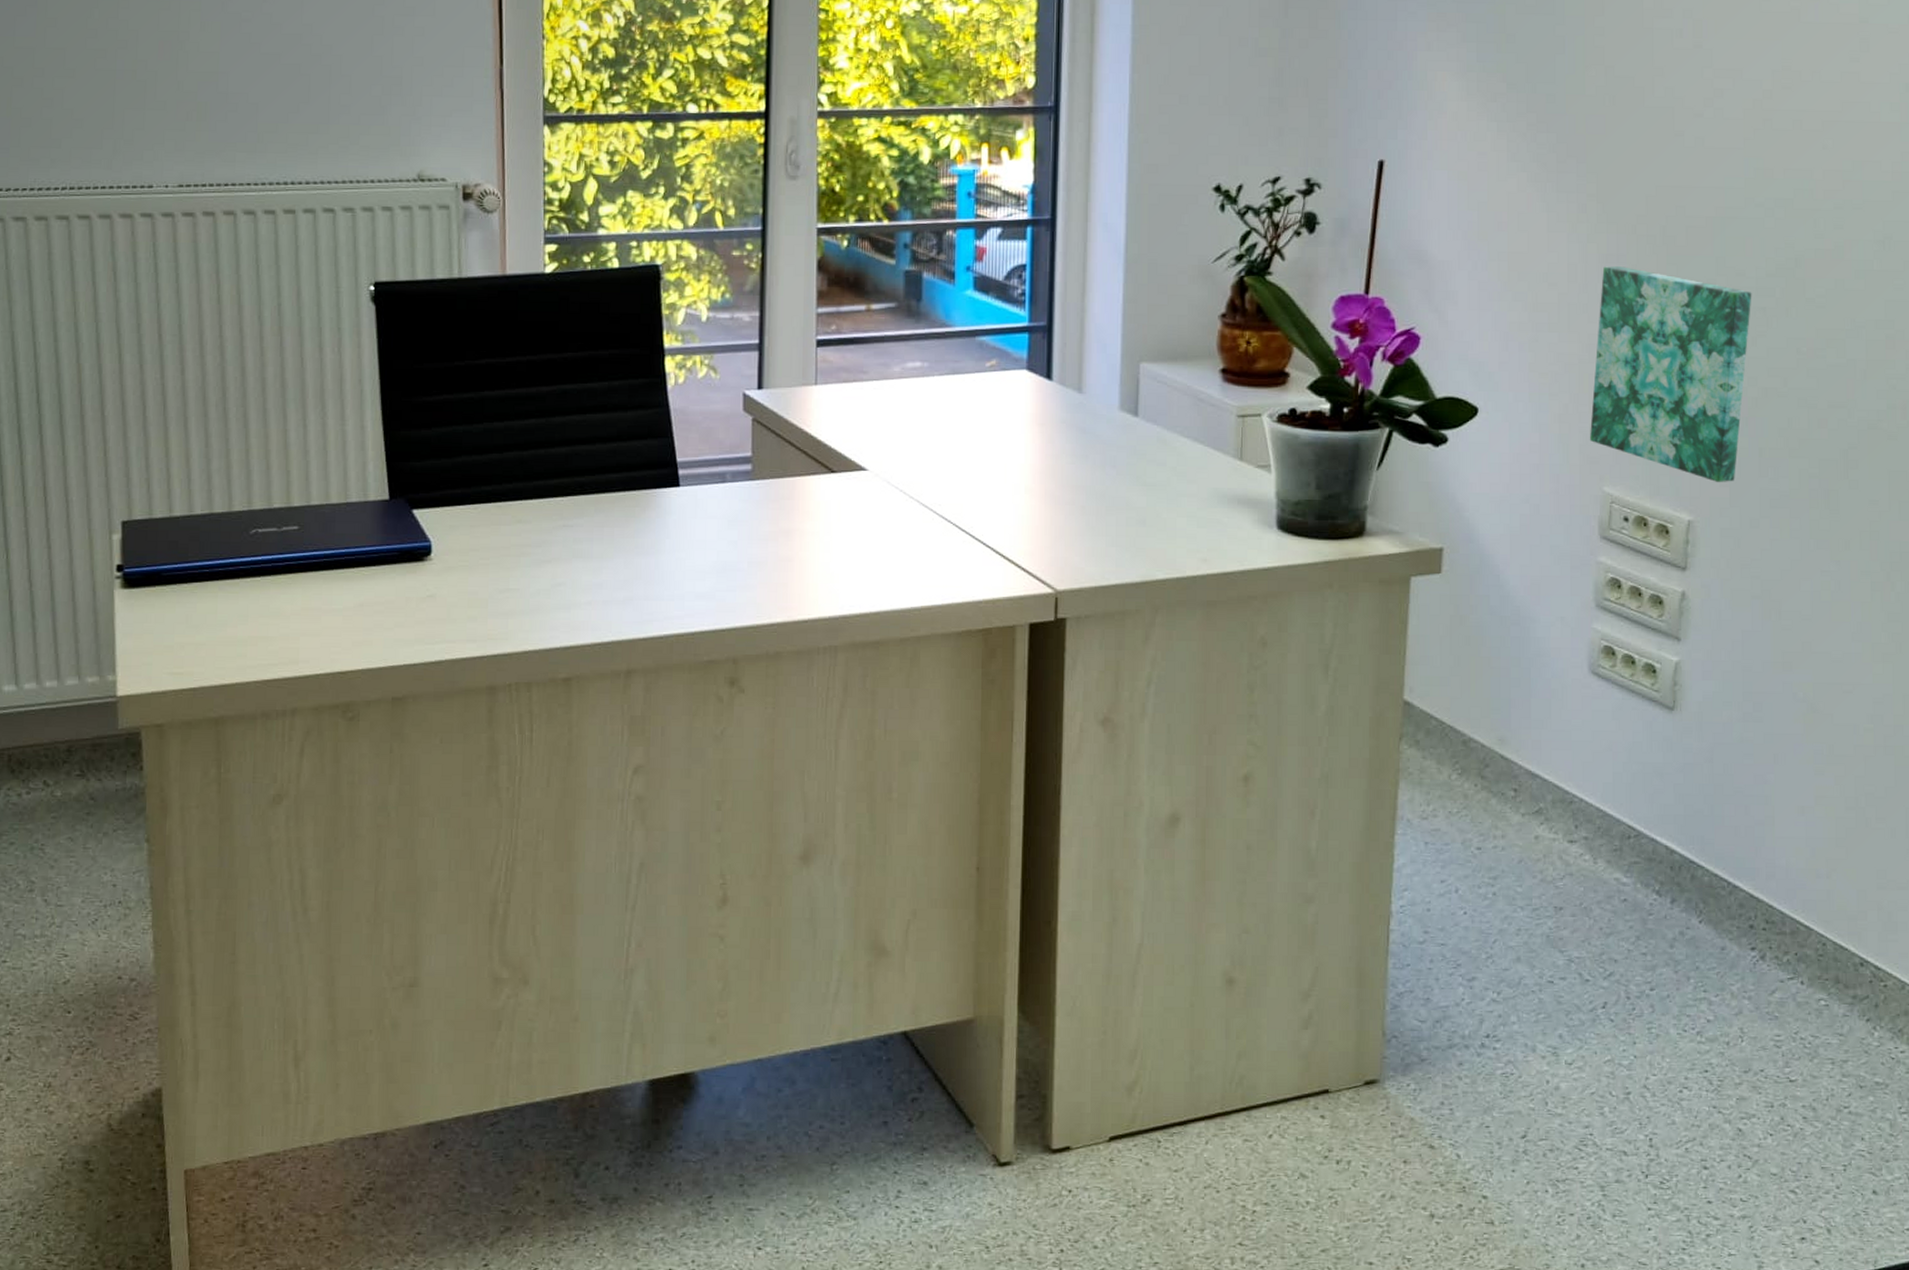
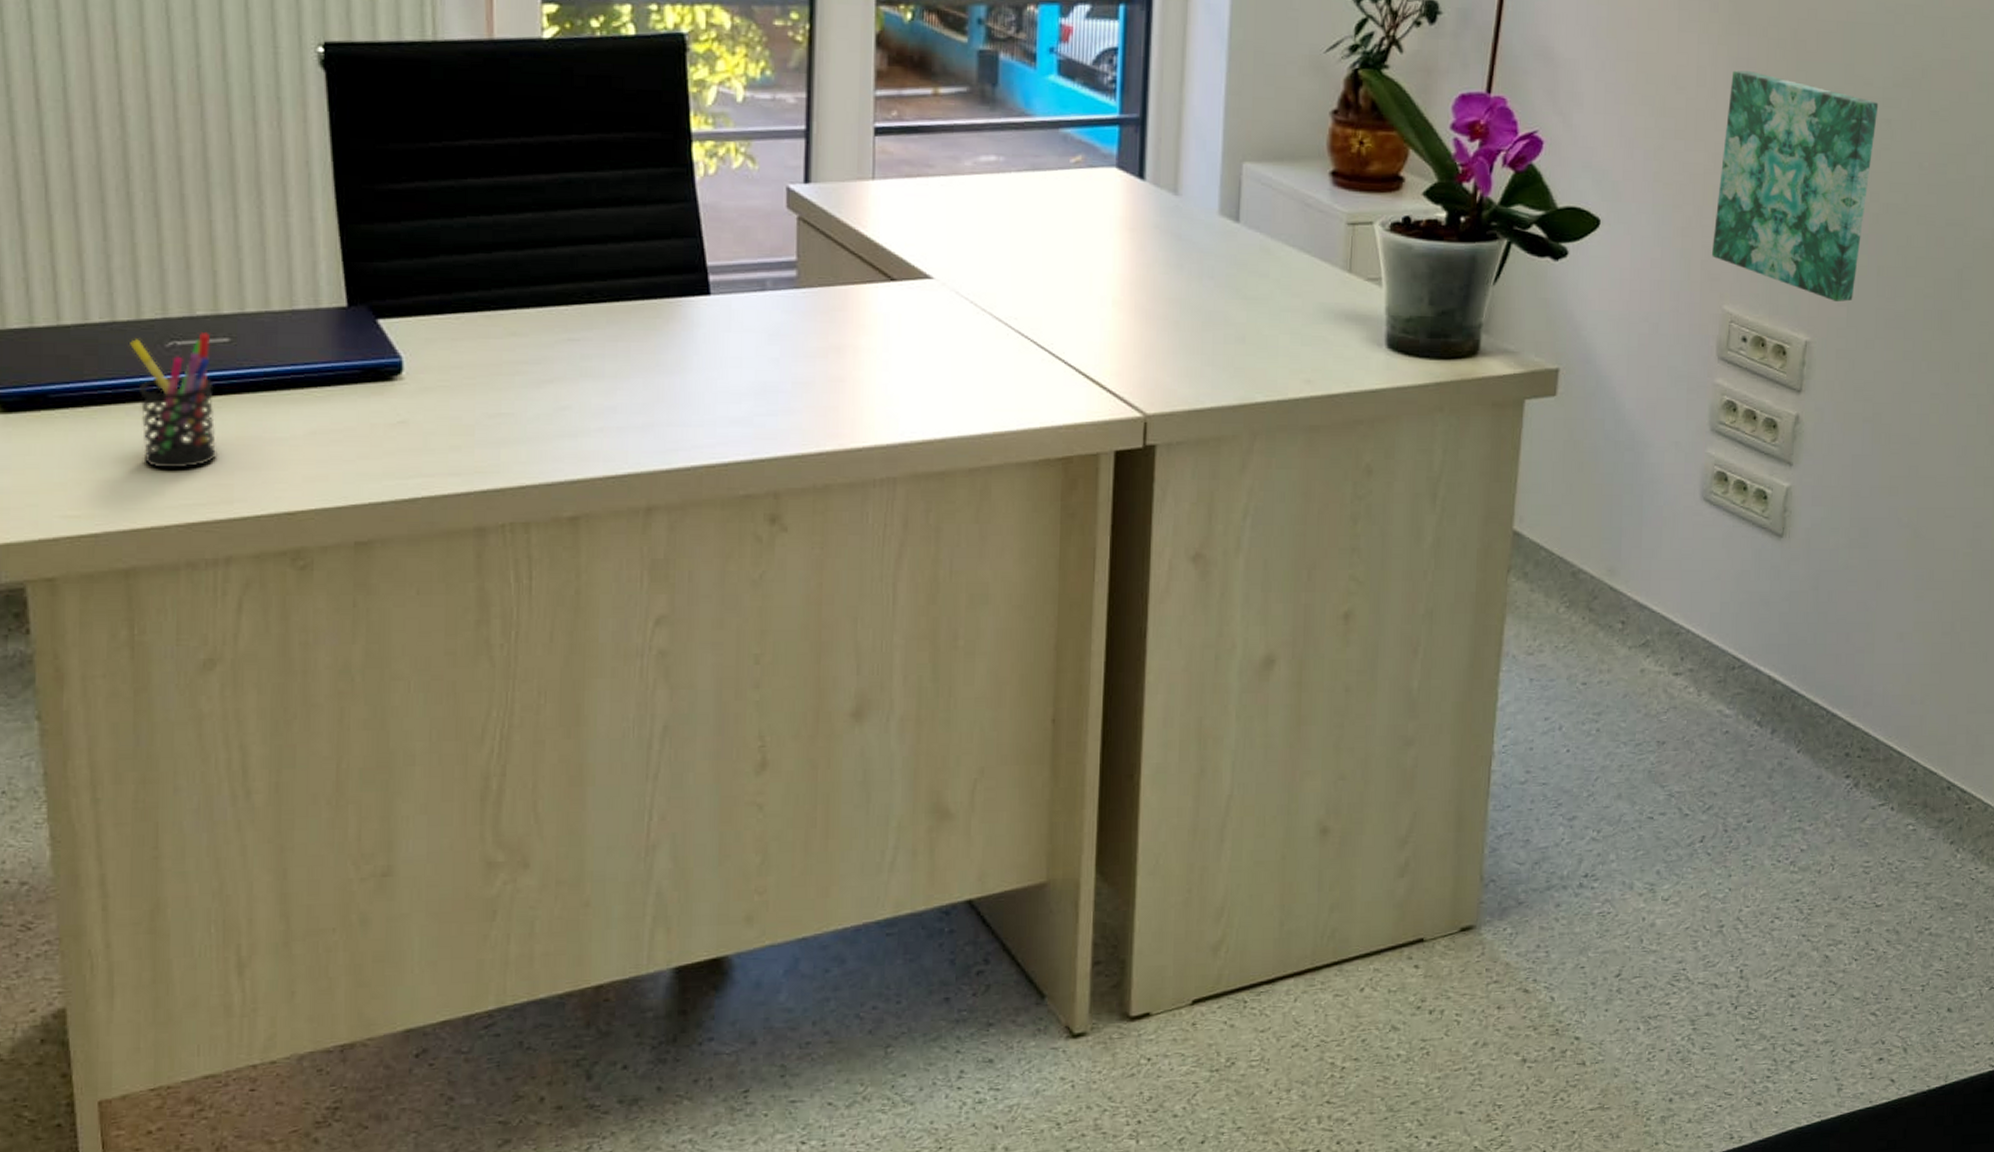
pen holder: none [223,522,288,635] -> present [130,333,218,469]

